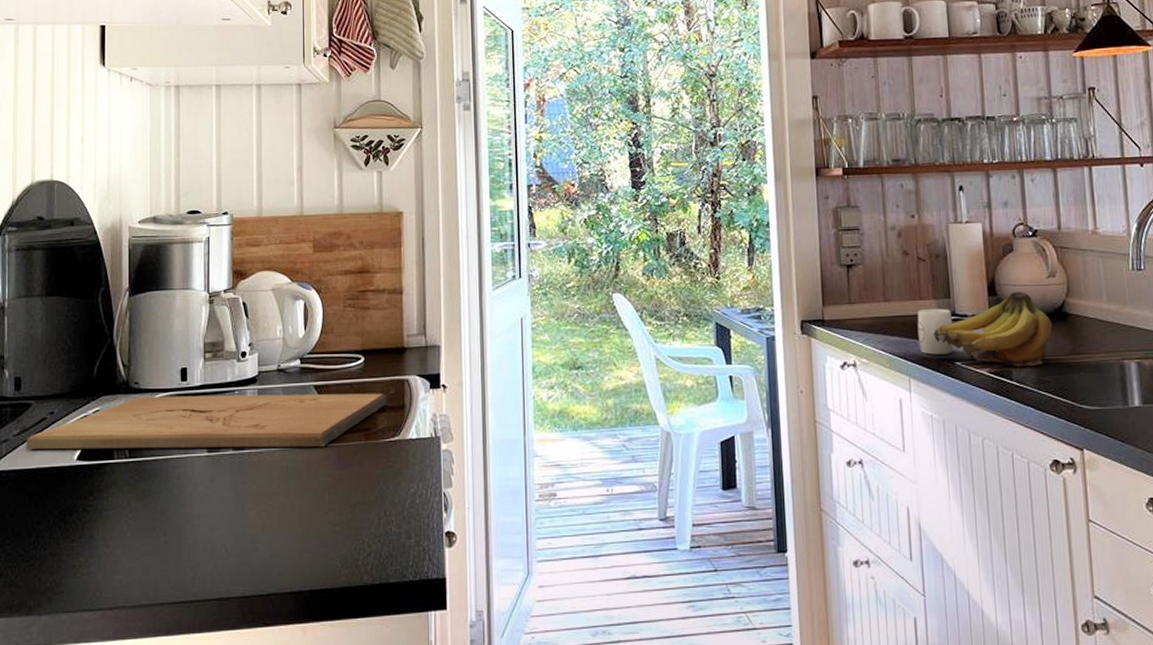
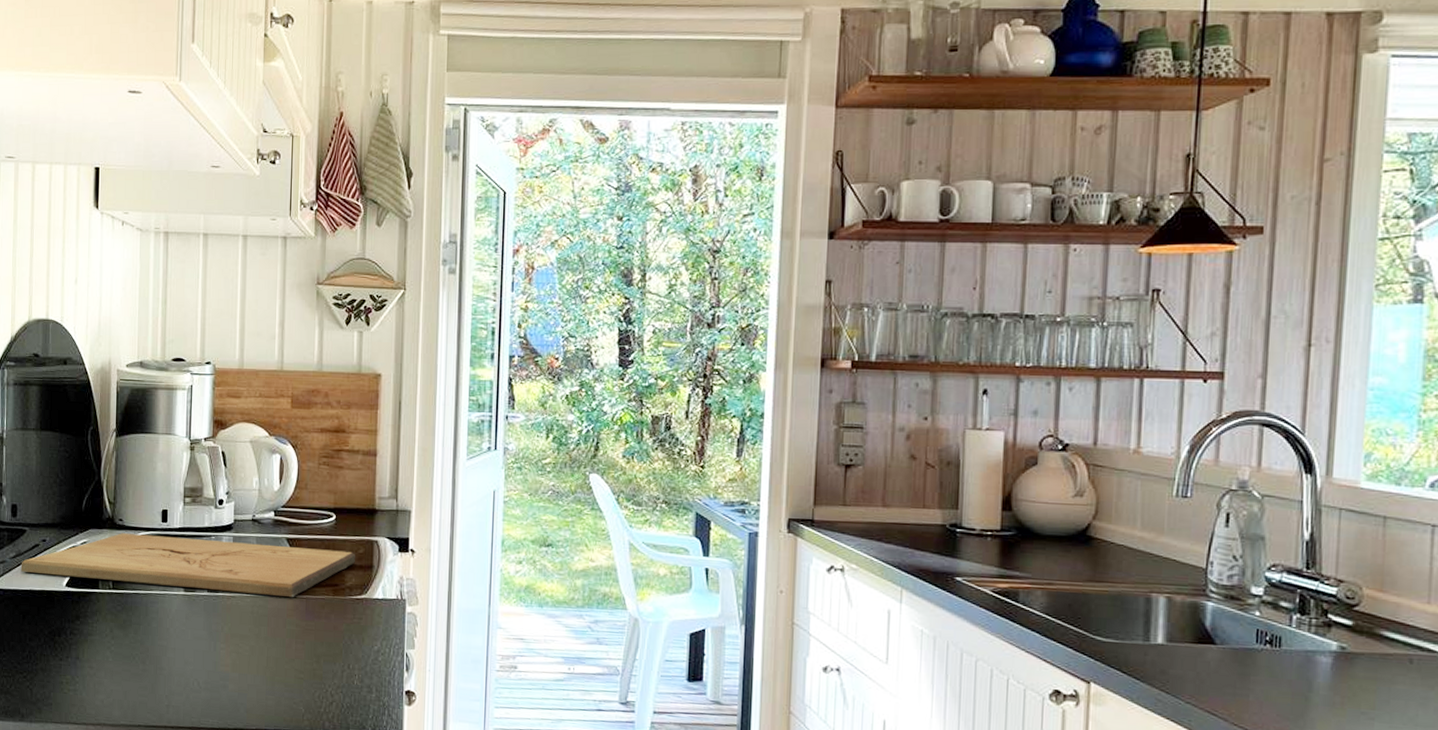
mug: present [917,308,953,355] -> none [916,518,958,568]
fruit: present [933,292,1053,367] -> none [933,509,1073,590]

